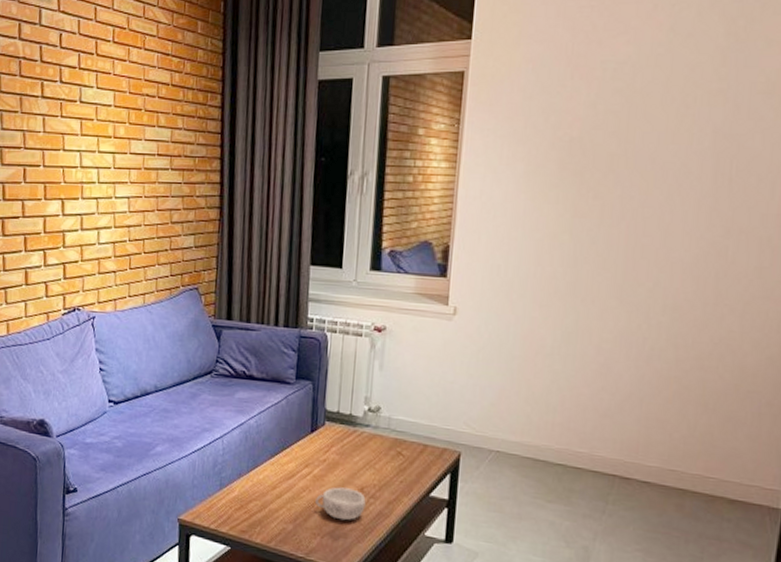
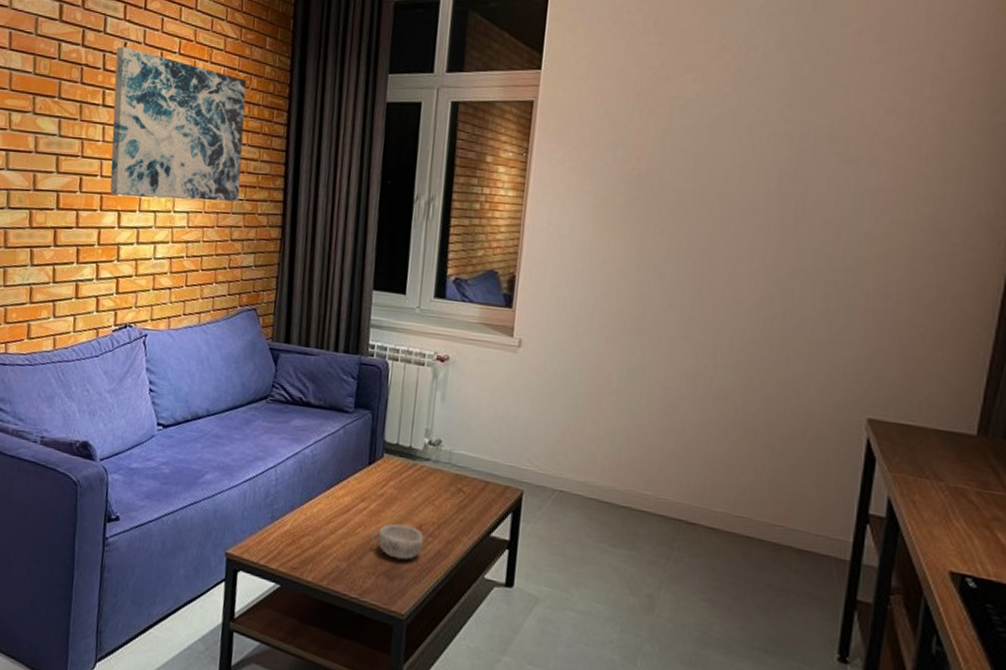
wall art: none [52,37,181,185] -> present [110,46,247,202]

